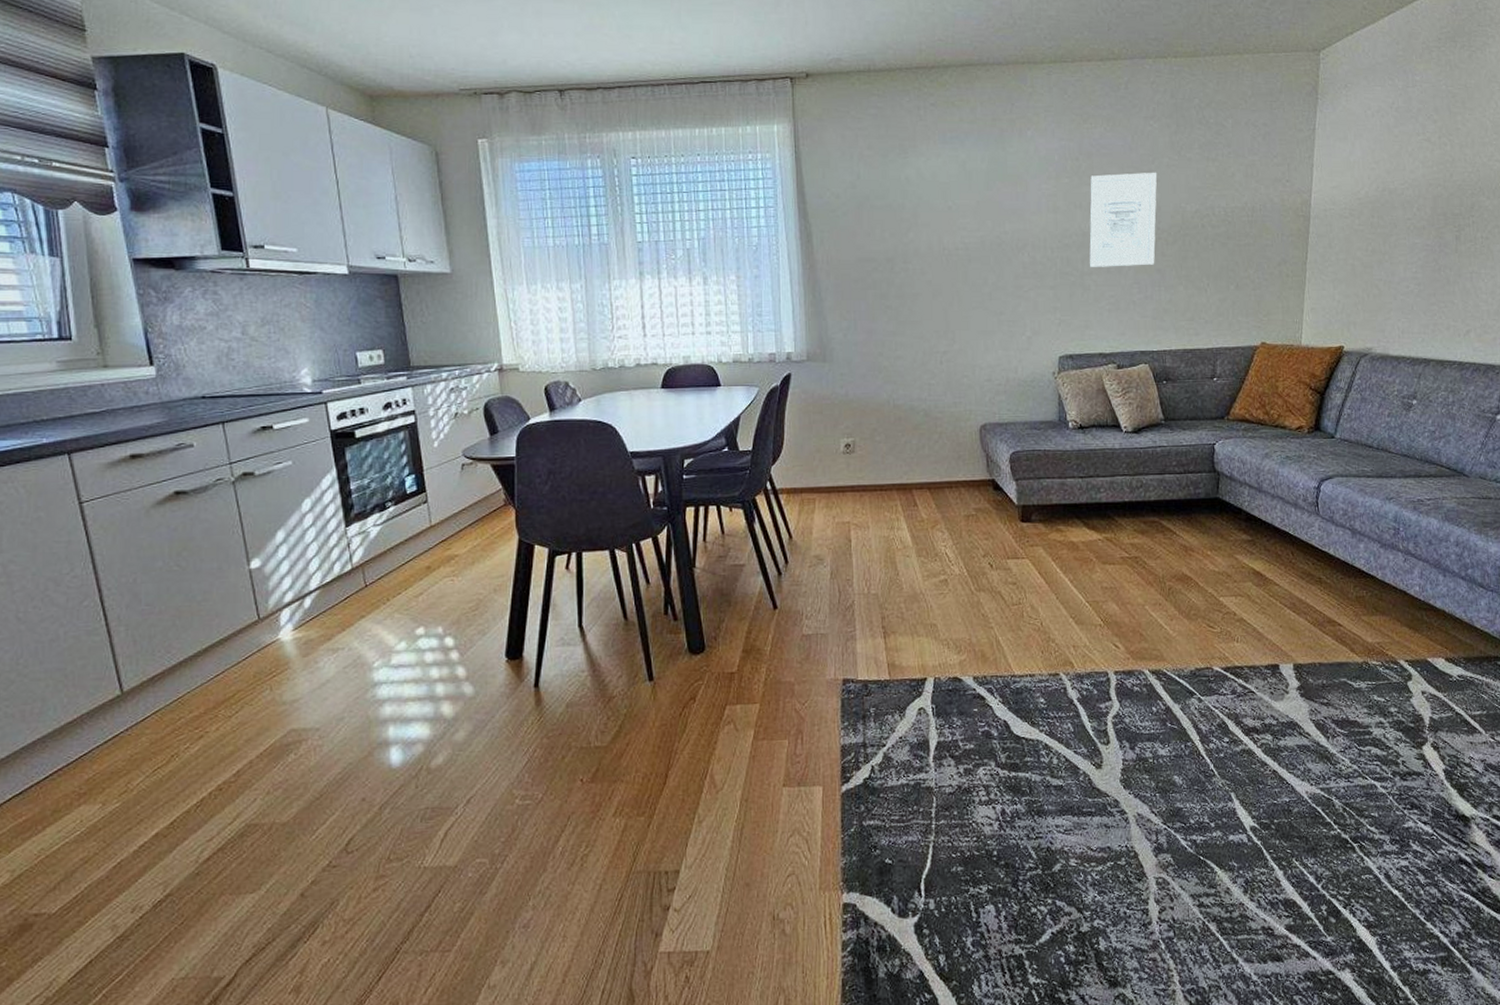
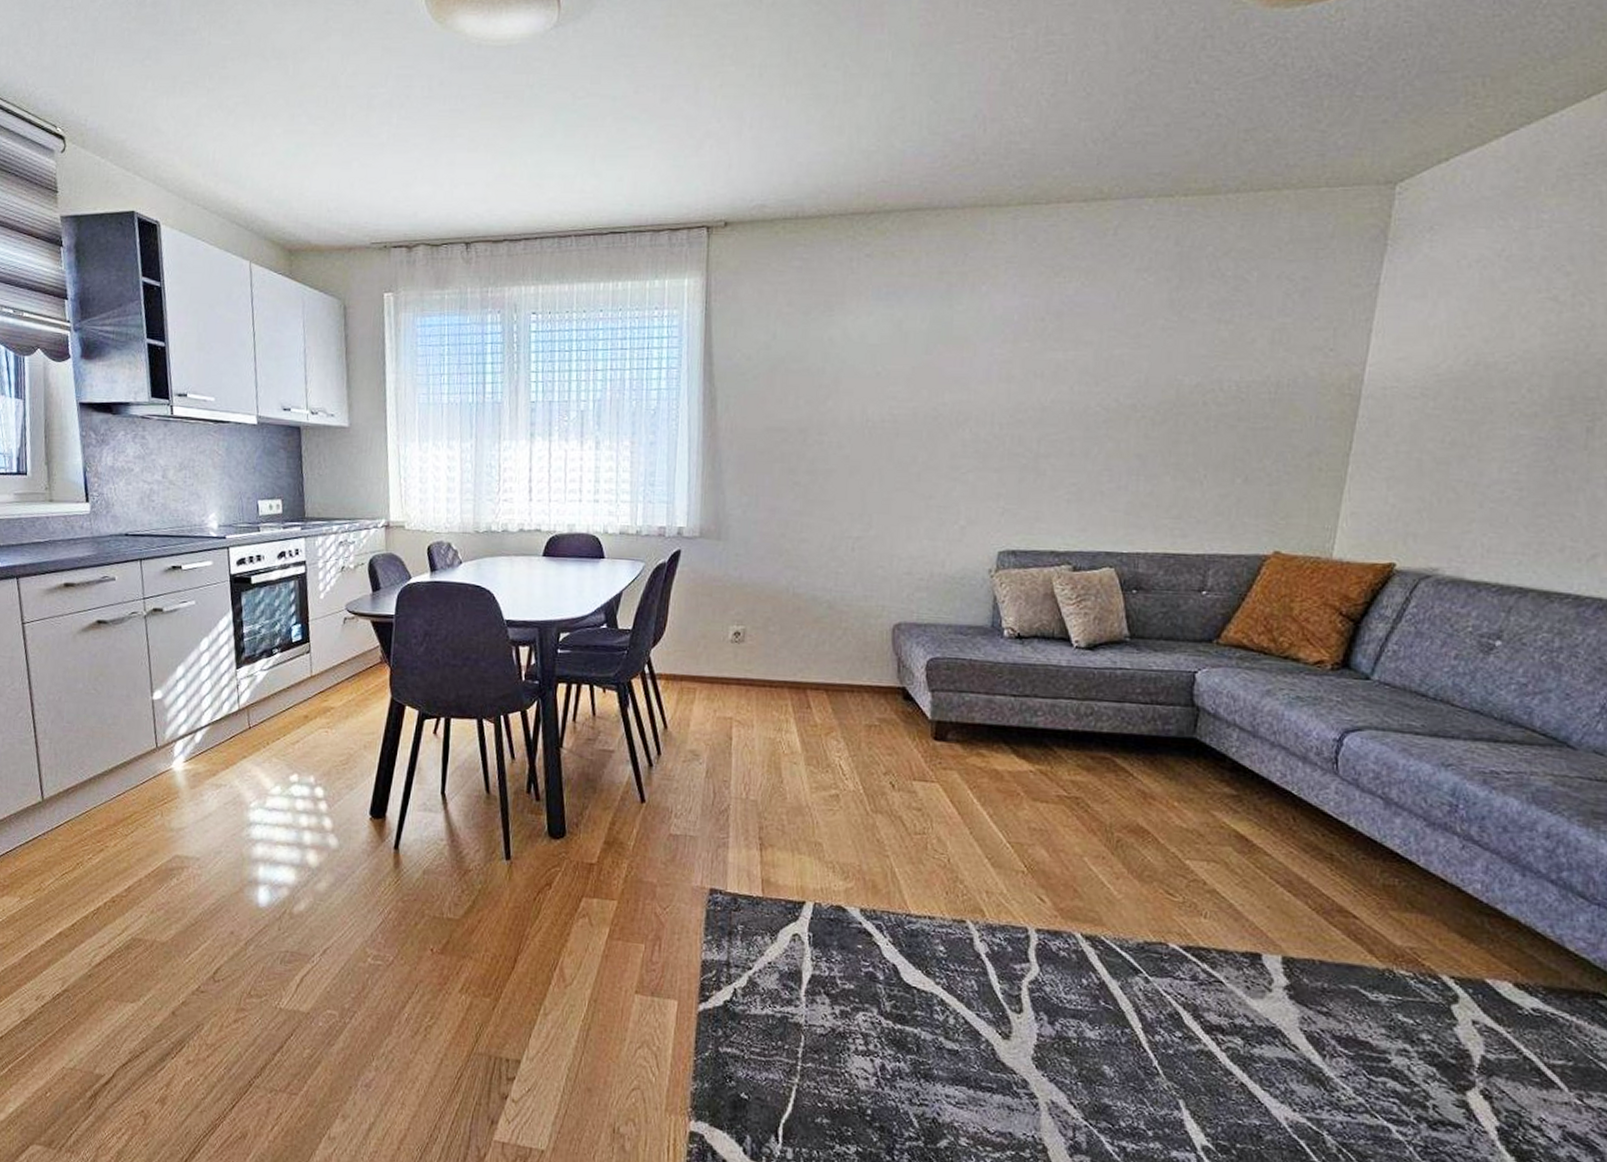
wall art: present [1089,172,1157,267] -> none [1046,336,1148,449]

